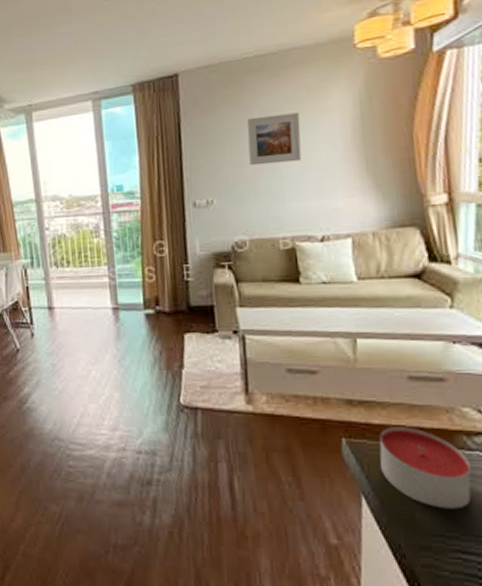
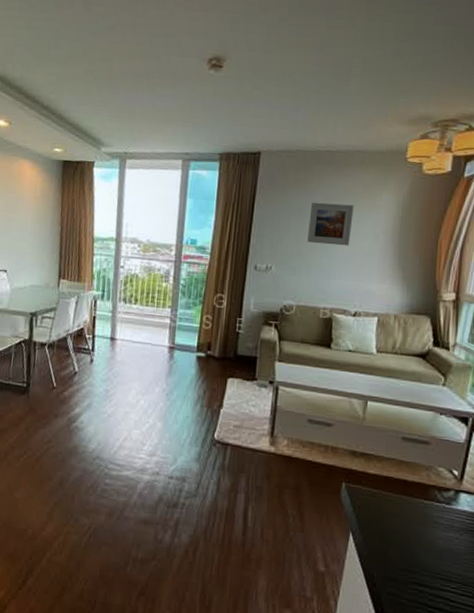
candle: present [379,427,472,509] -> none [369,477,437,549]

